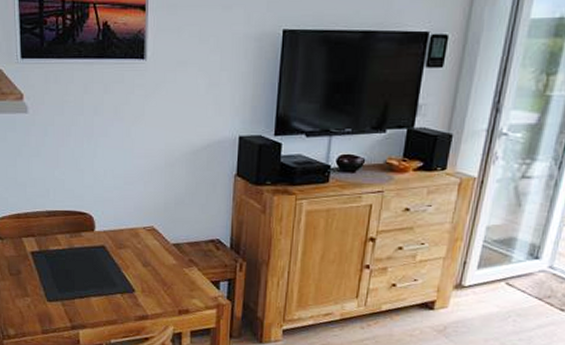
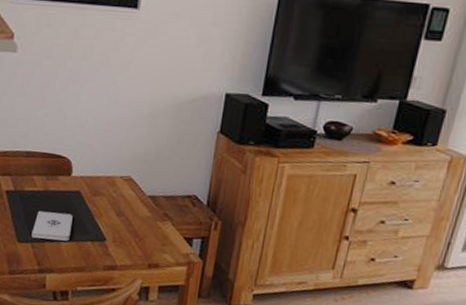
notepad: none [61,268,100,297] -> present [31,210,73,241]

